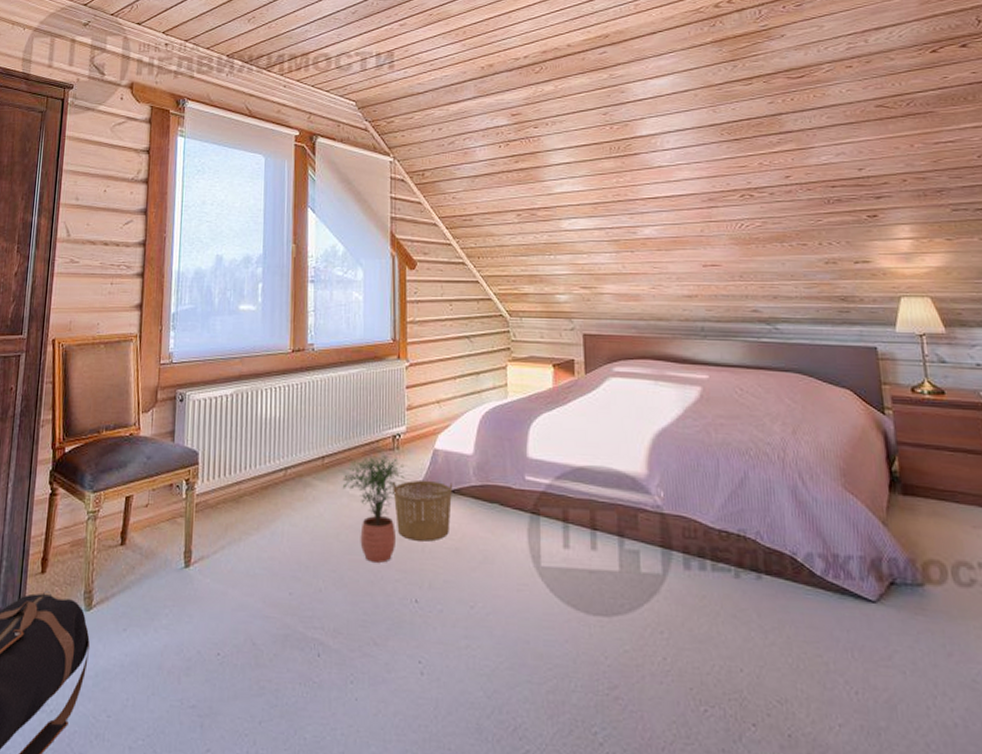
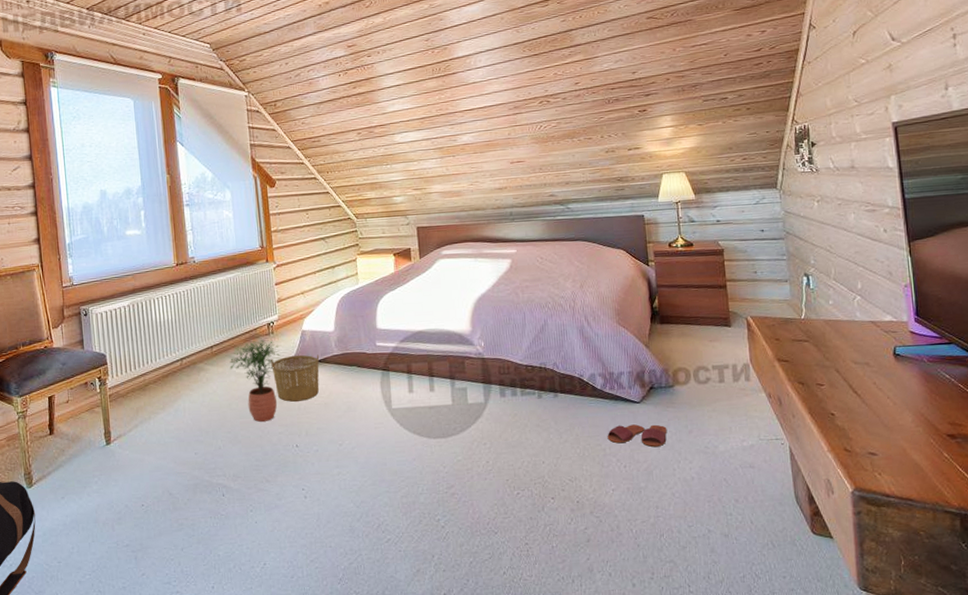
slippers: none [830,631,917,670] -> present [607,424,667,447]

